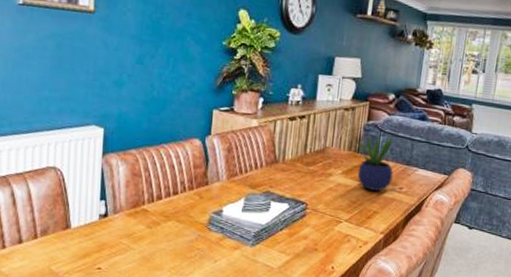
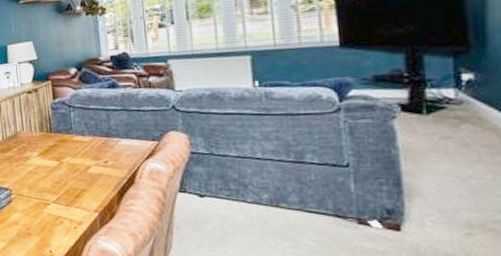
potted plant: present [356,133,394,191] -> none [46,107,94,168]

